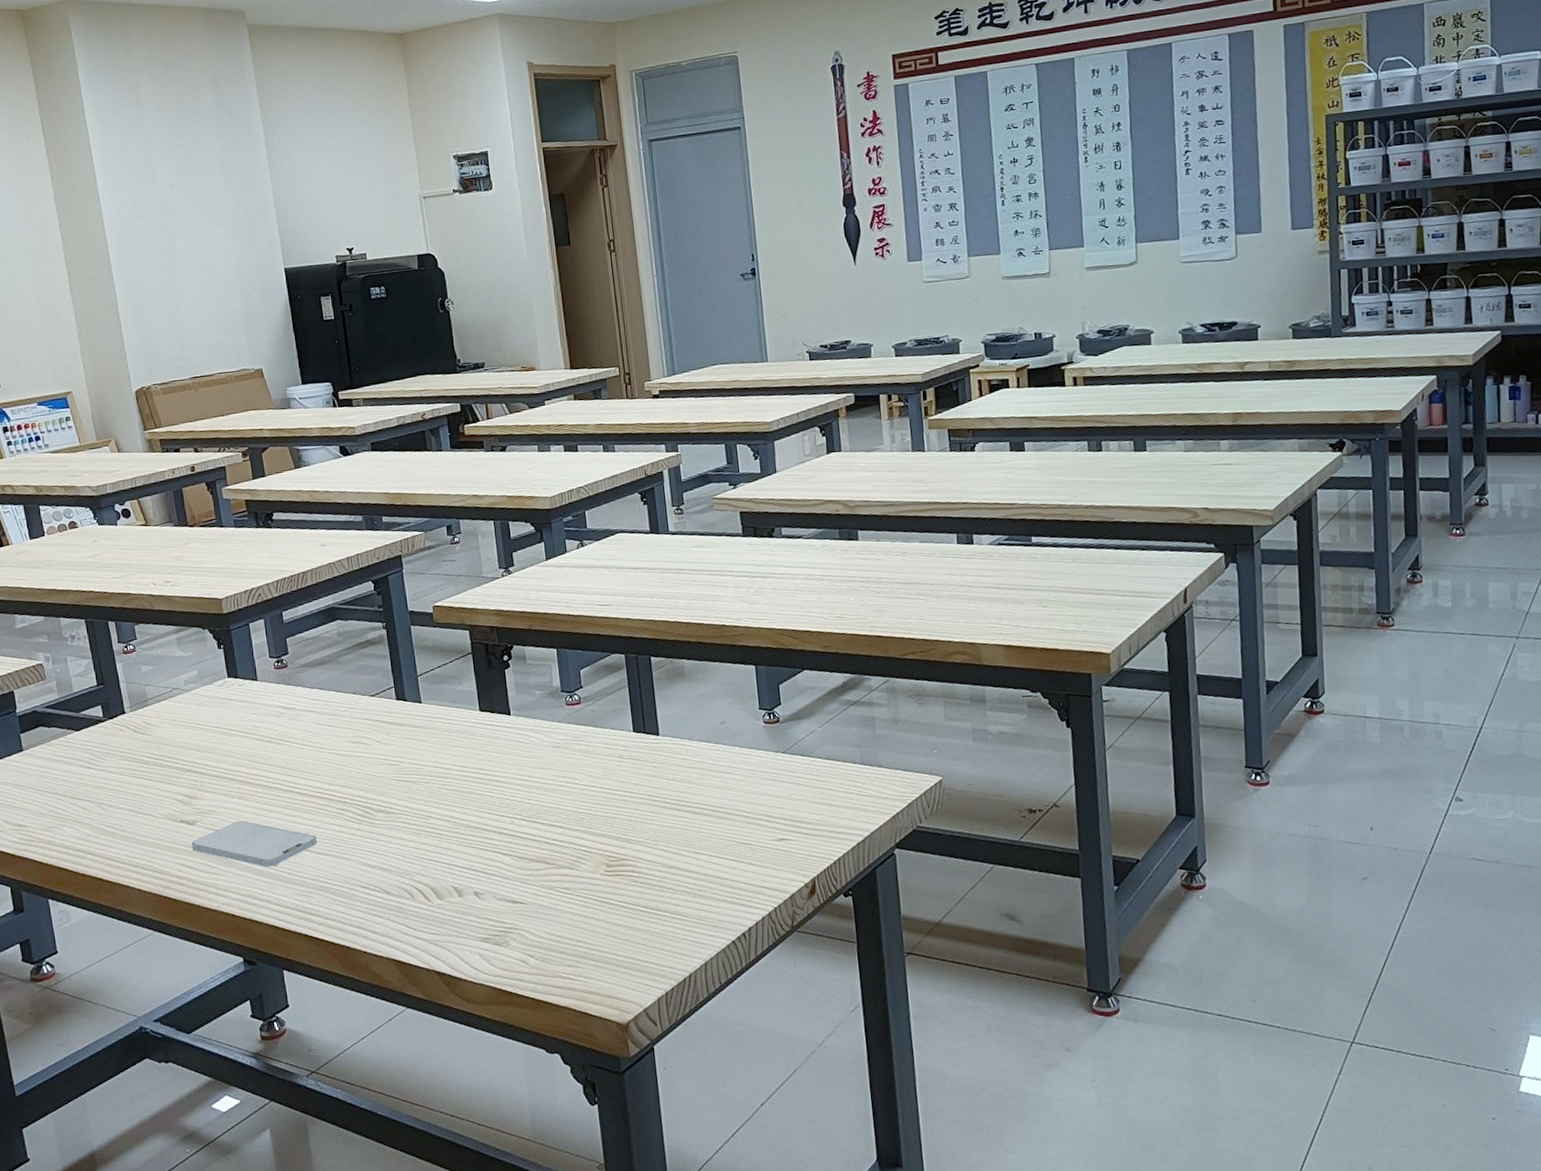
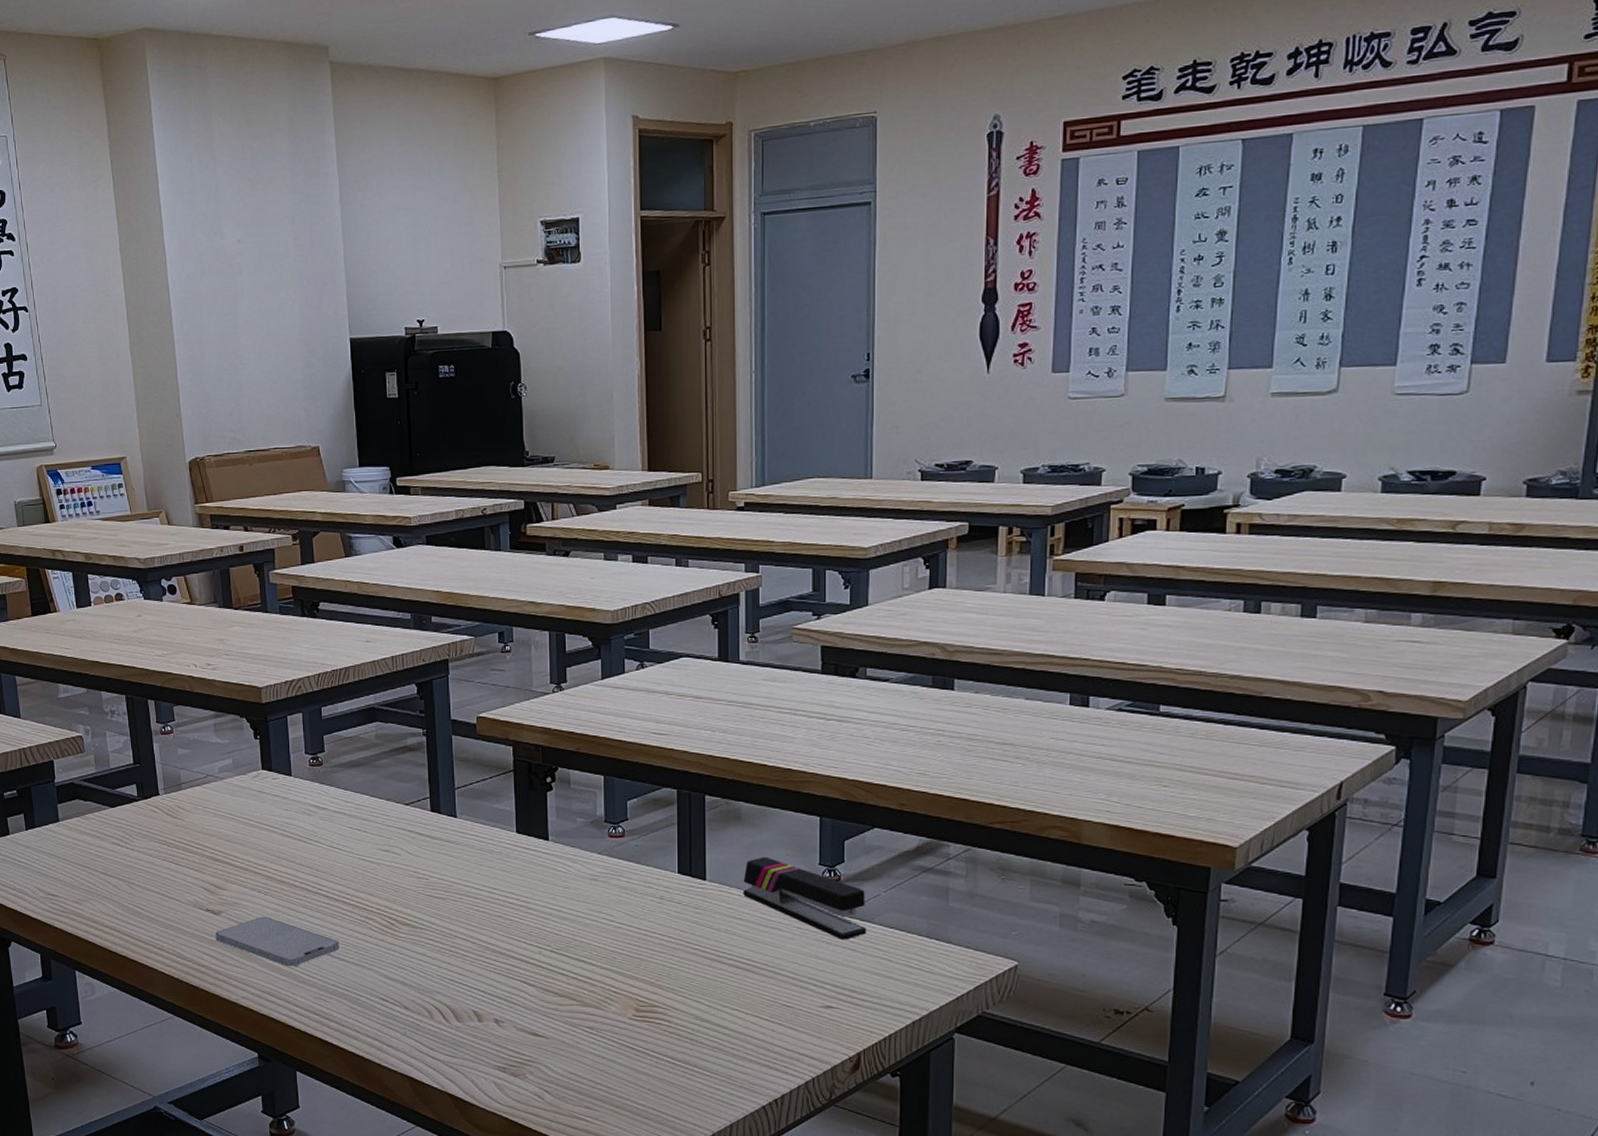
stapler: none [693,707,808,776] -> present [743,857,867,940]

